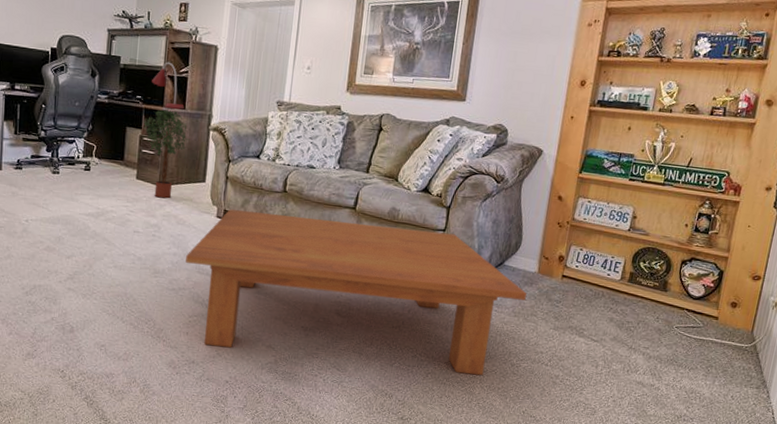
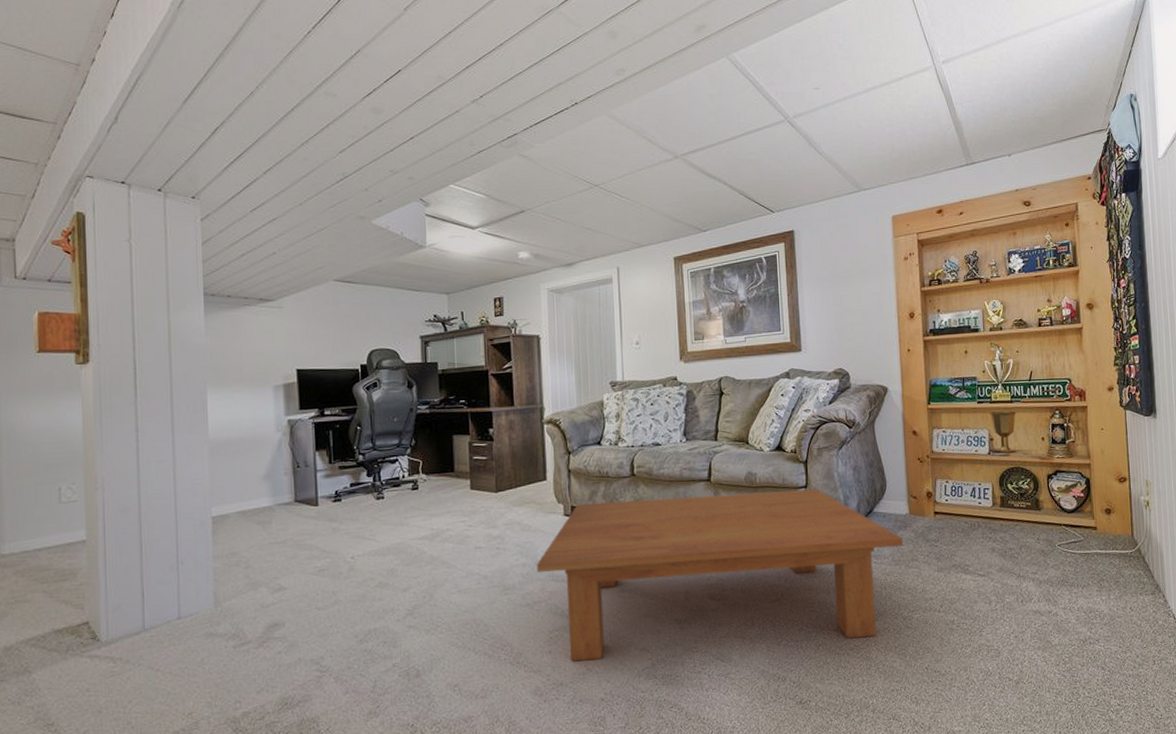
potted tree: present [142,109,190,199] -> none [470,409,523,506]
desk lamp: present [152,62,184,110] -> none [474,360,513,409]
trophy cup: none [634,190,667,234] -> present [989,410,1017,453]

